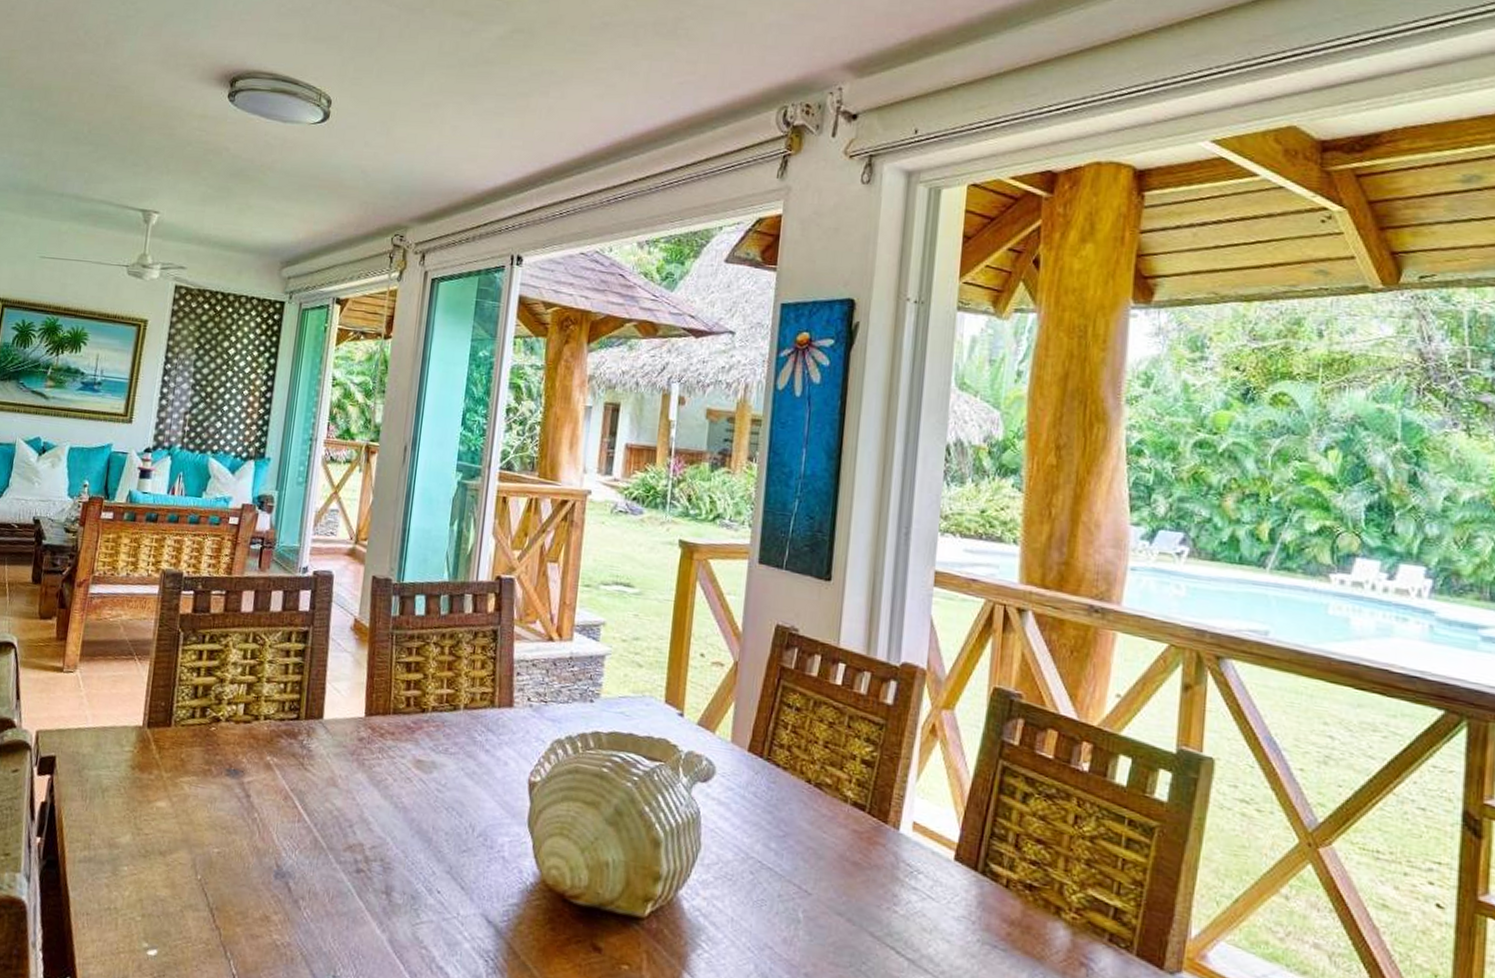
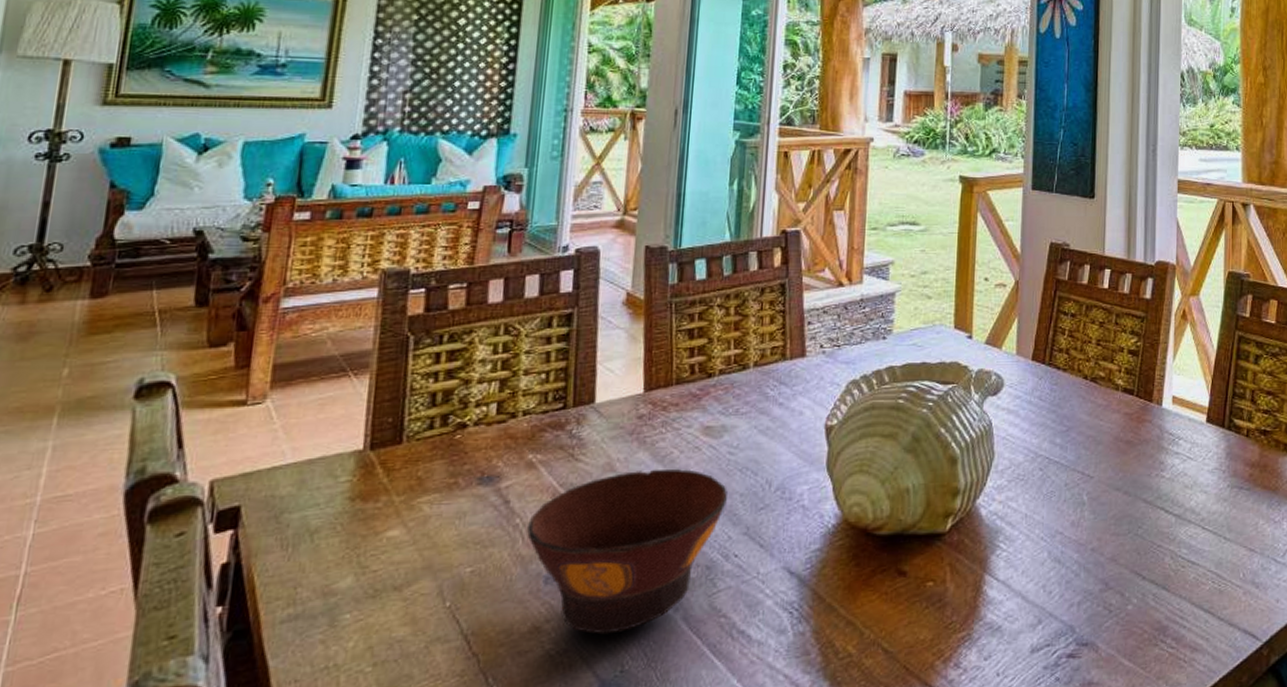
bowl: none [262,789,434,940] -> present [527,469,727,635]

